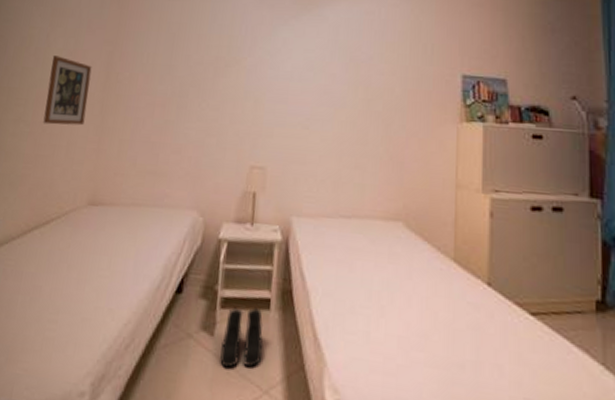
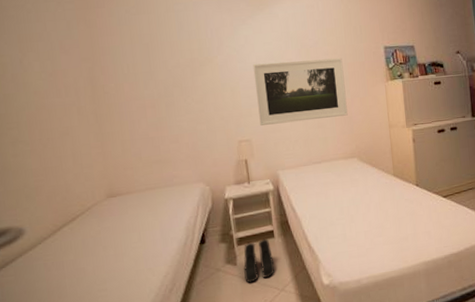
picture frame: present [43,55,92,126] -> none [32,78,83,141]
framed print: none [281,73,402,160] -> present [253,58,348,126]

